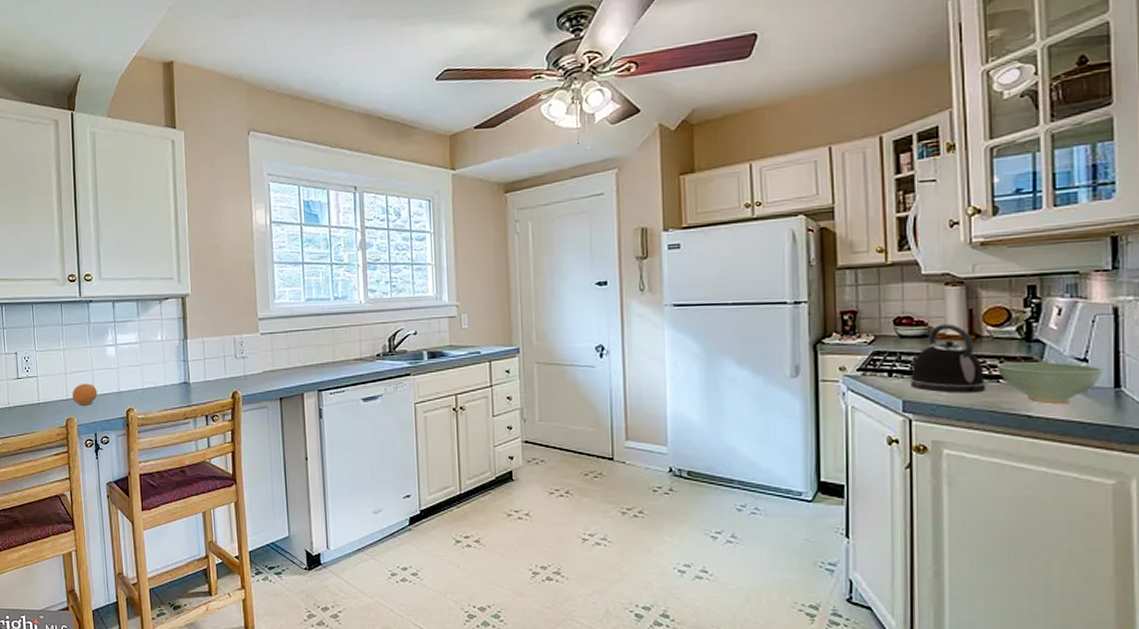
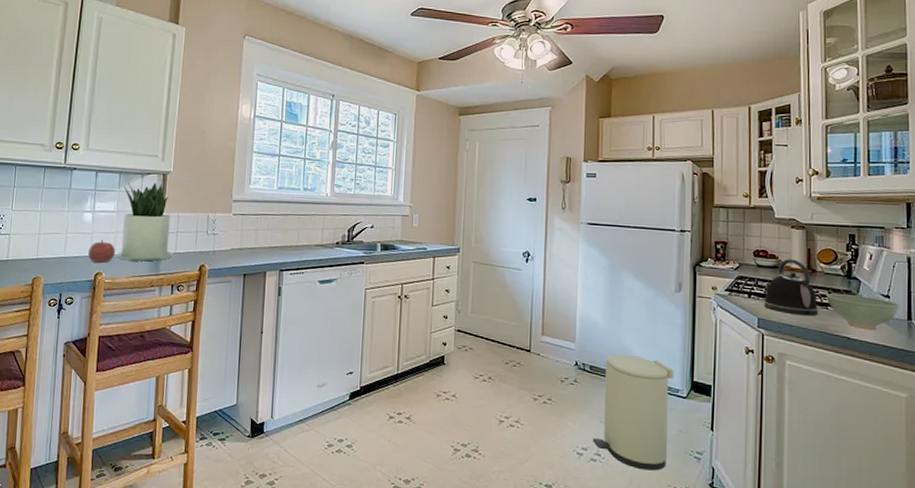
fruit: present [72,383,97,406] -> none [42,245,69,266]
fruit: none [116,373,144,399] -> present [87,239,115,264]
planter: none [142,308,203,394] -> present [115,183,173,262]
pedal bin: none [696,455,795,587] -> present [592,354,674,471]

